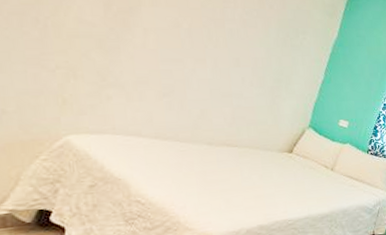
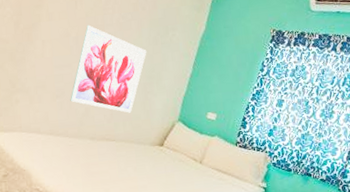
wall art: none [181,17,275,117] -> present [70,25,147,113]

